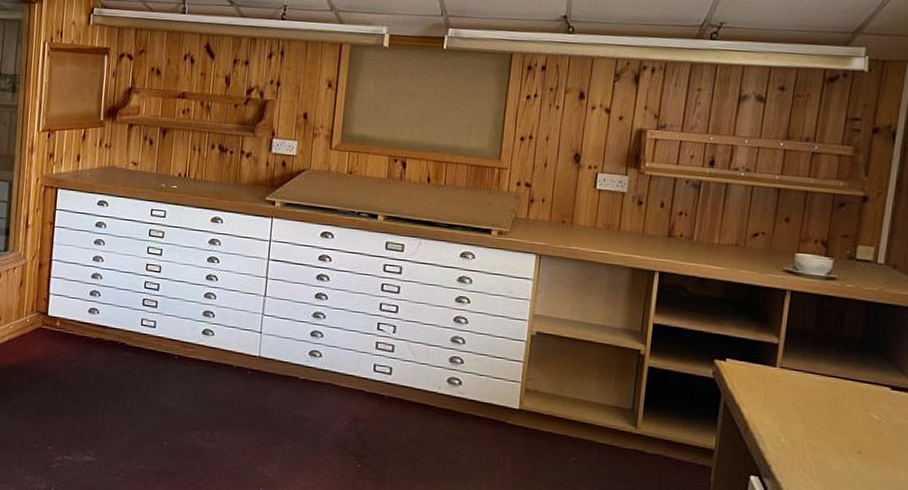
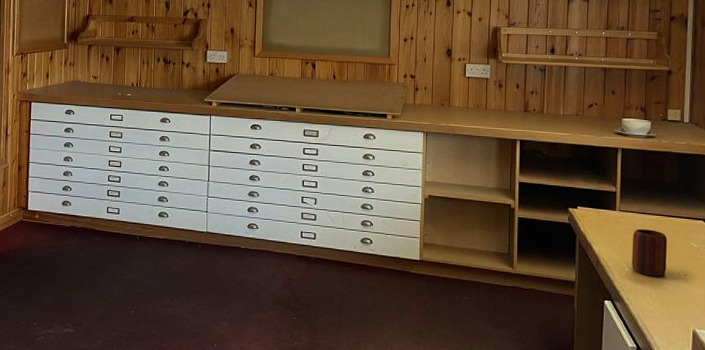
mug: none [790,392,840,452] -> present [632,229,668,277]

